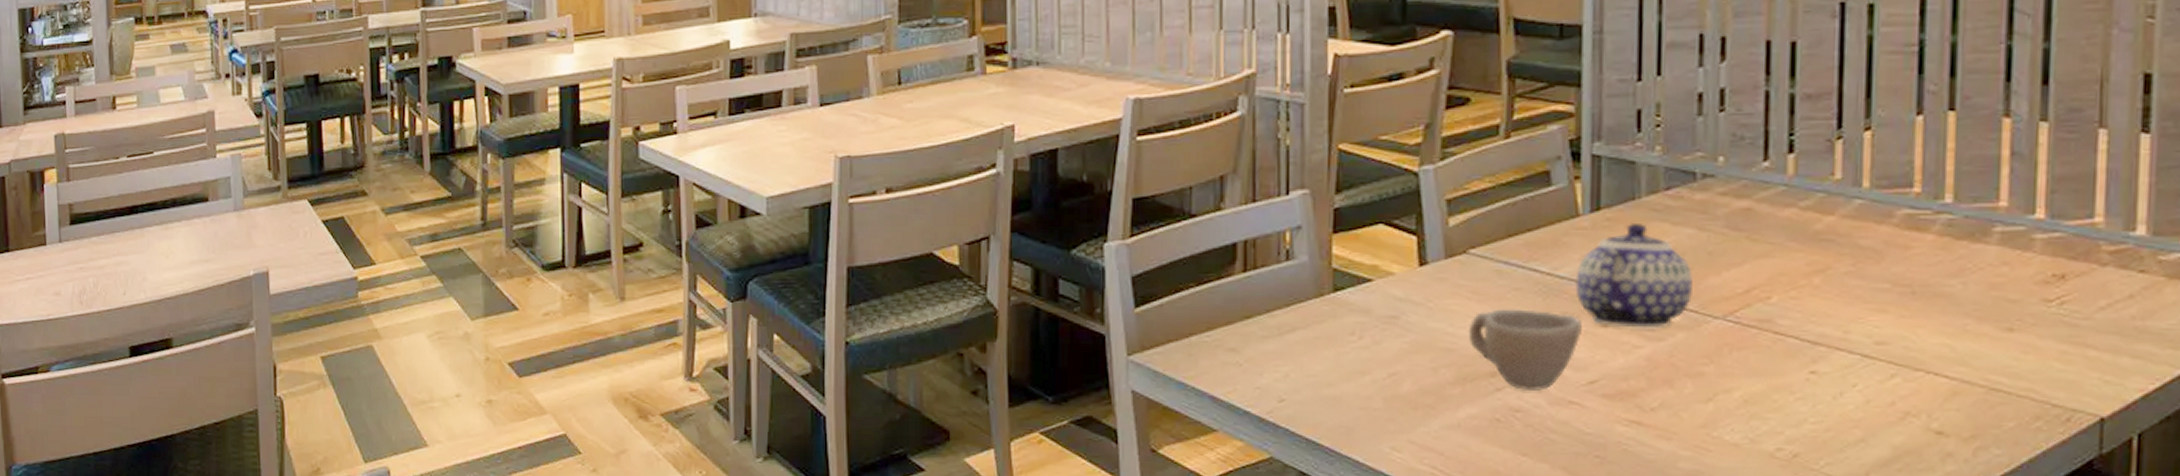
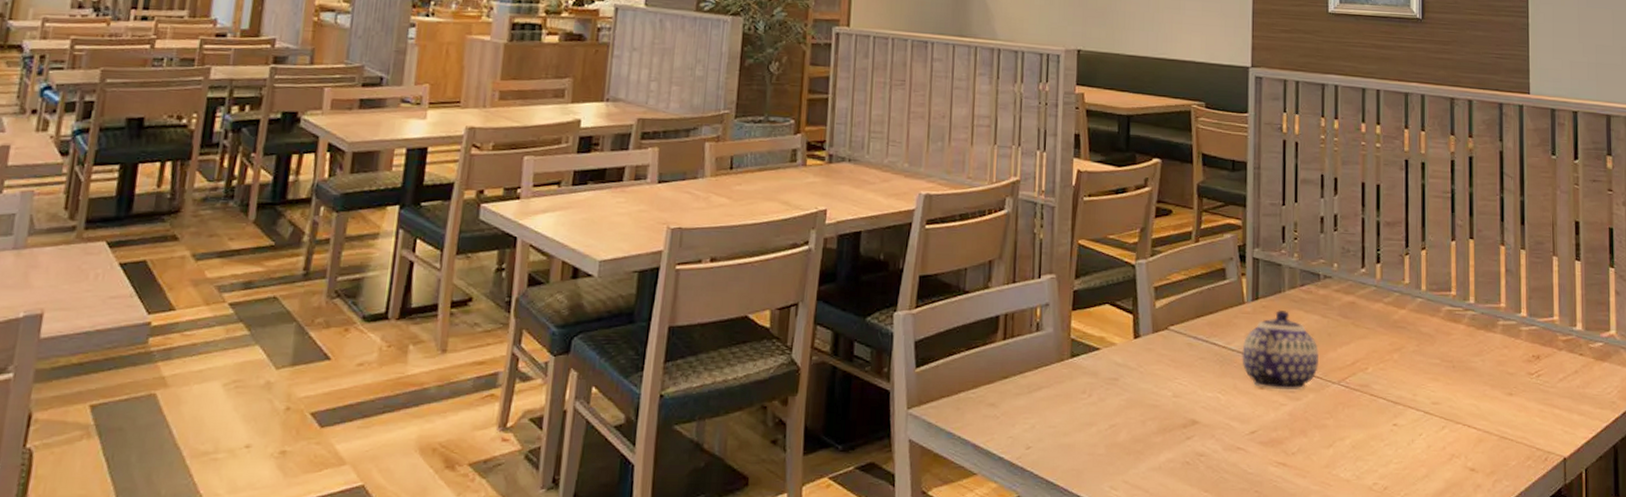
cup: present [1468,309,1583,391] -> none [1167,373,1247,439]

